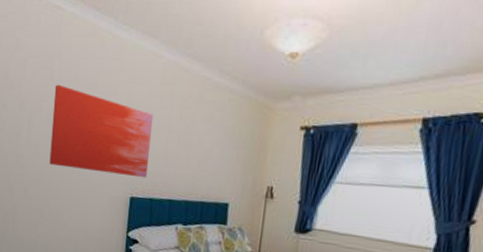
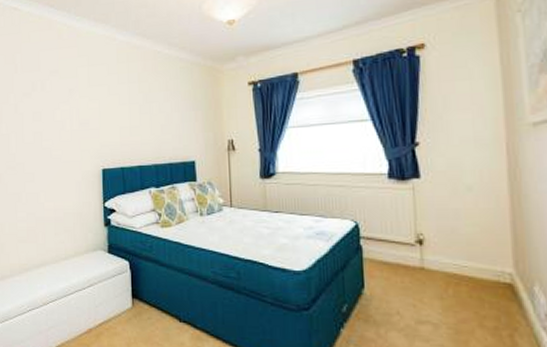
wall art: present [49,84,154,178] -> none [19,75,116,151]

